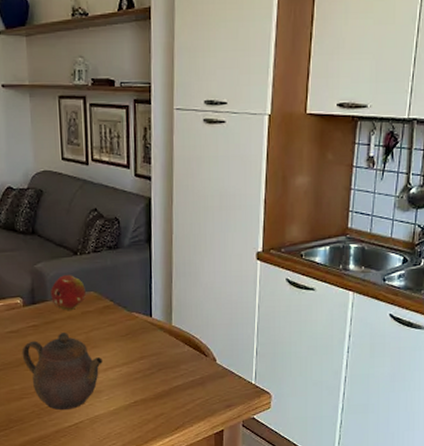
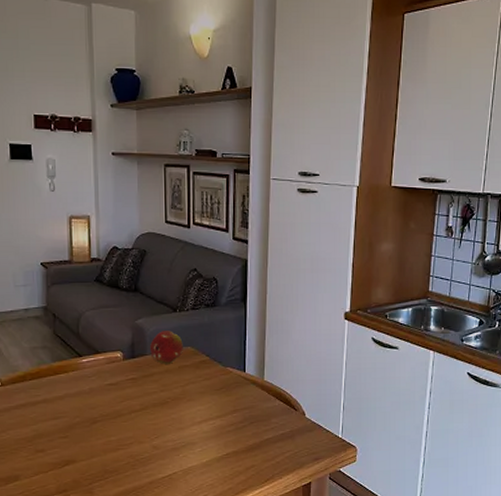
teapot: present [22,333,103,411] -> none [120,386,197,462]

